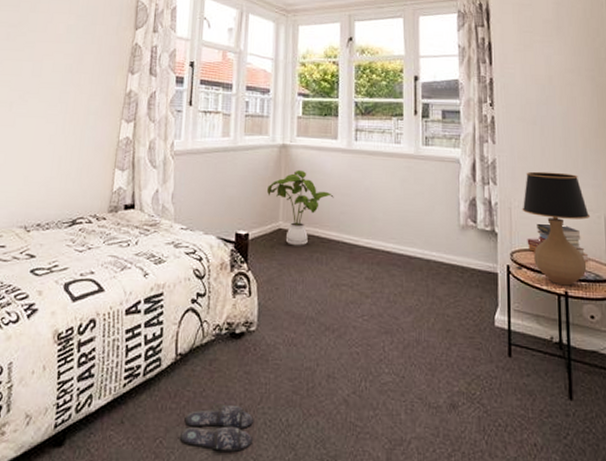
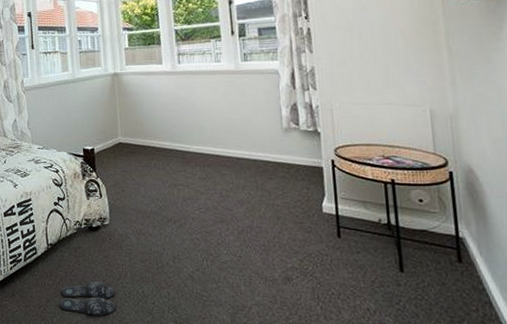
house plant: present [267,170,334,246] -> none [105,93,164,156]
table lamp: present [516,171,591,286] -> none [340,73,416,175]
books: present [527,224,589,261] -> none [350,120,415,152]

